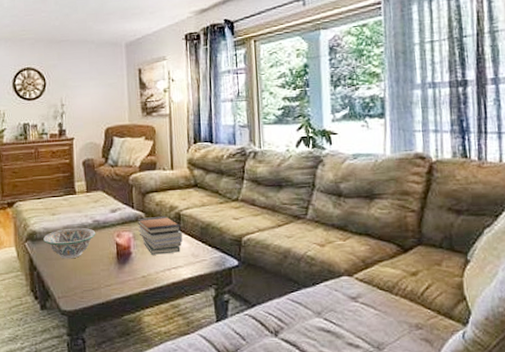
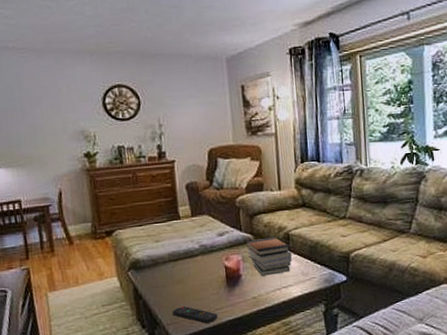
decorative bowl: present [43,227,96,259] -> none [148,253,204,286]
remote control: none [64,280,108,300] -> present [172,306,218,324]

